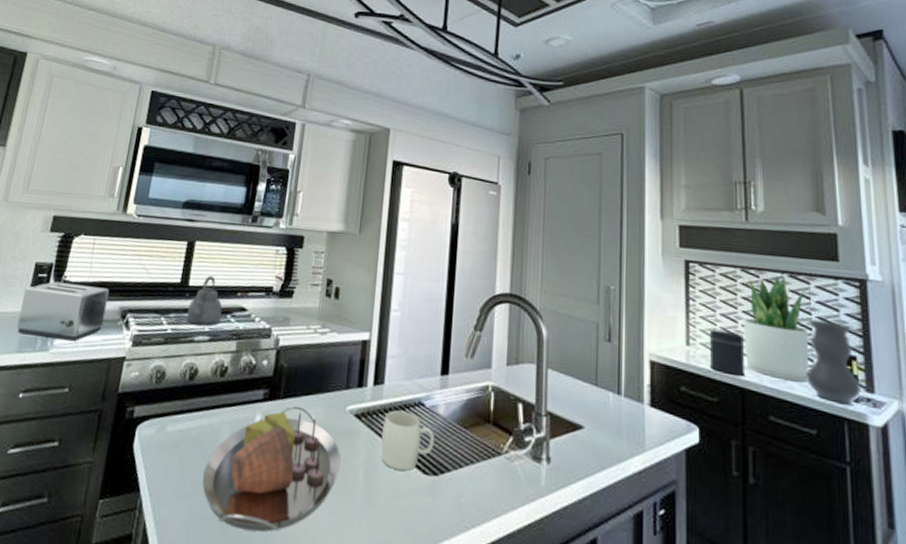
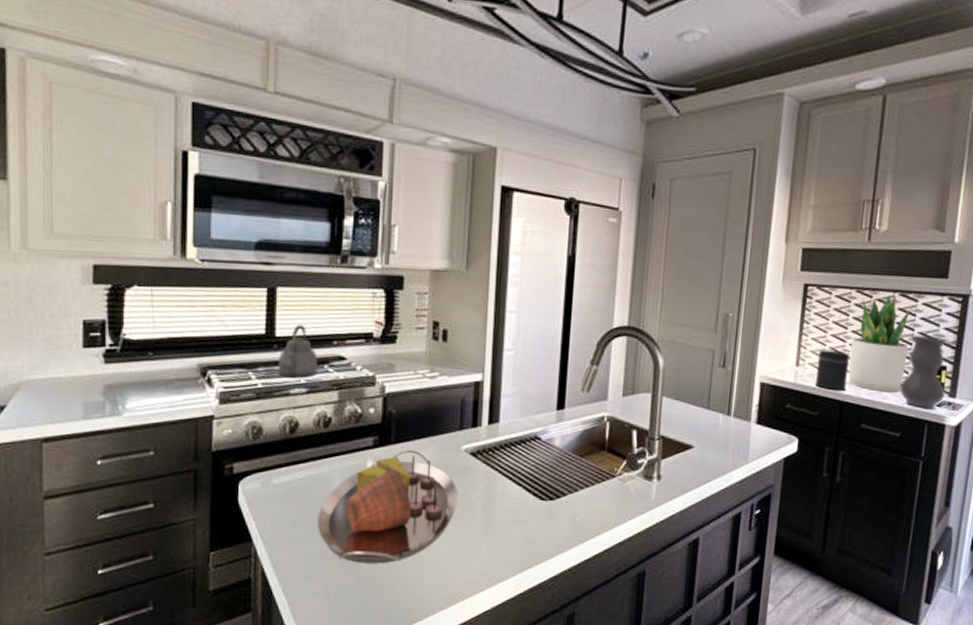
toaster: present [17,281,109,341] -> none [75,340,181,403]
mug: present [381,410,435,471] -> none [497,445,551,499]

